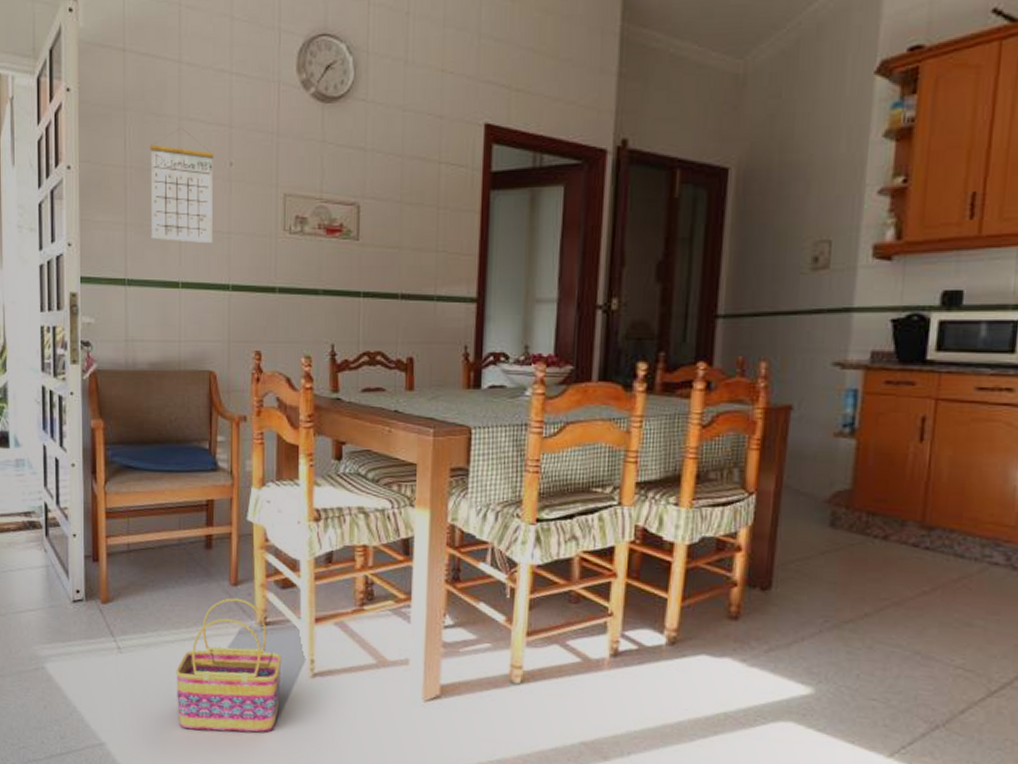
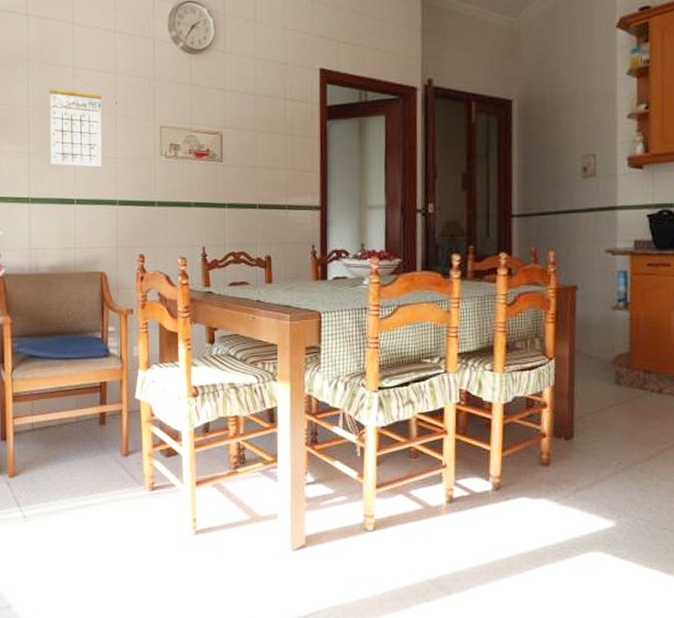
basket: present [176,597,282,732] -> none [75,467,168,588]

